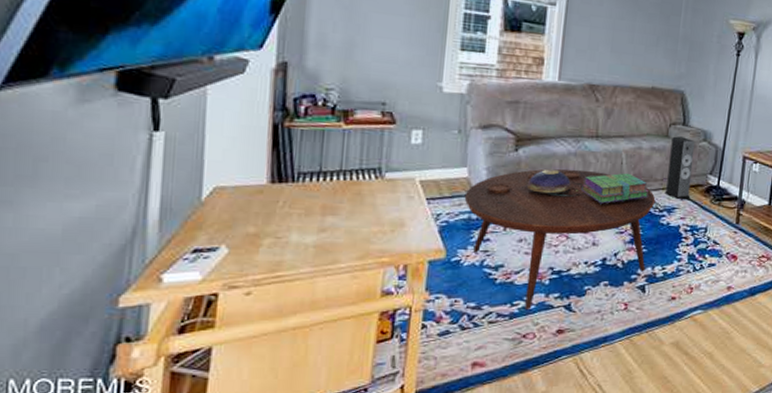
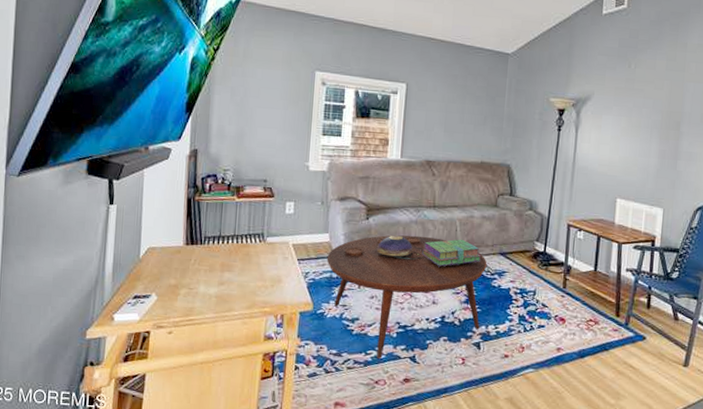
speaker: present [664,136,696,200] -> none [495,205,522,265]

